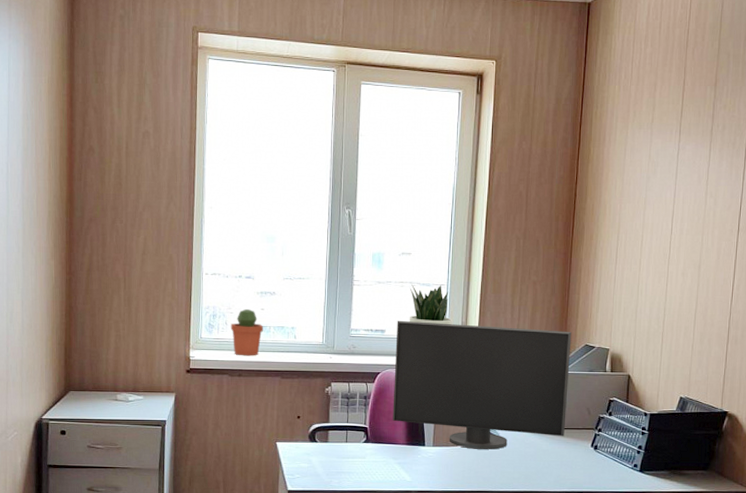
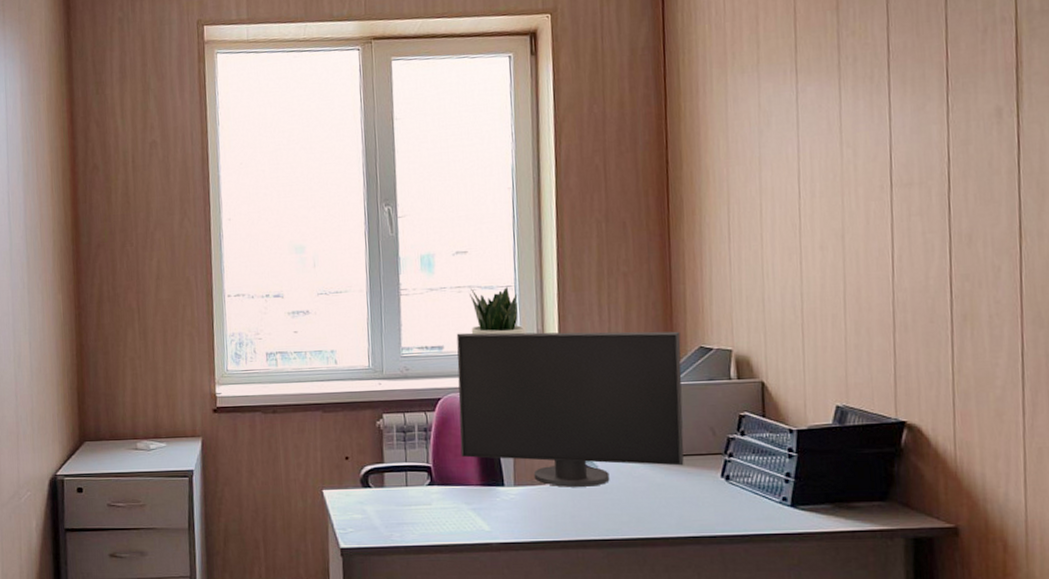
succulent plant: present [230,308,264,356] -> none [260,332,299,389]

